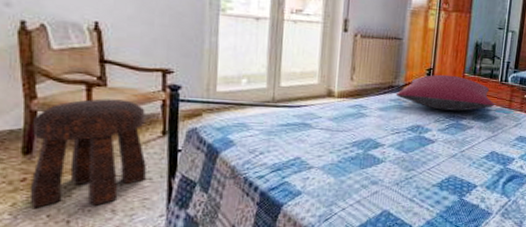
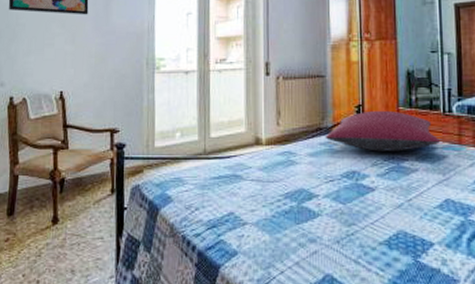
stool: present [29,98,146,208] -> none [10,161,99,268]

